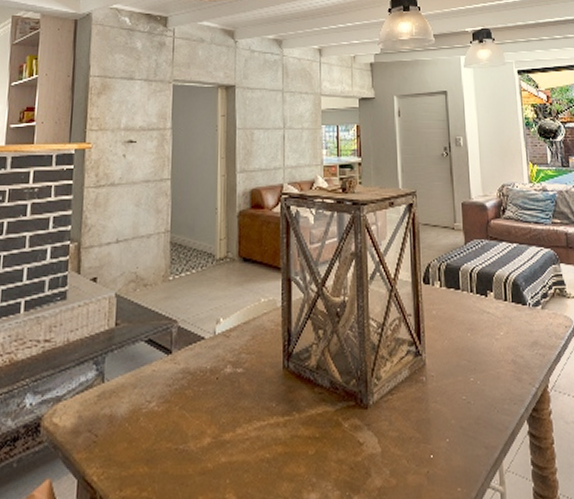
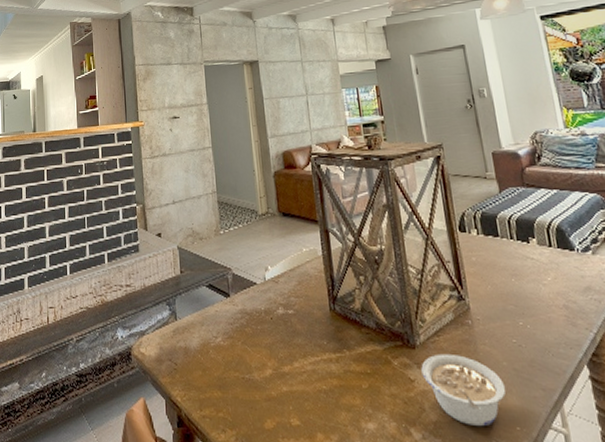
legume: none [371,413,452,491] -> present [421,353,506,427]

